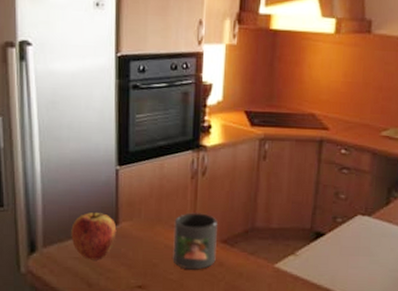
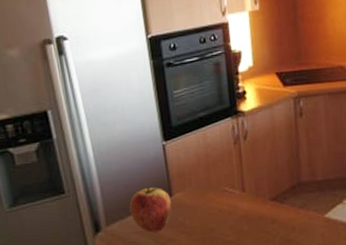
mug: present [173,212,218,270] -> none [224,175,268,230]

